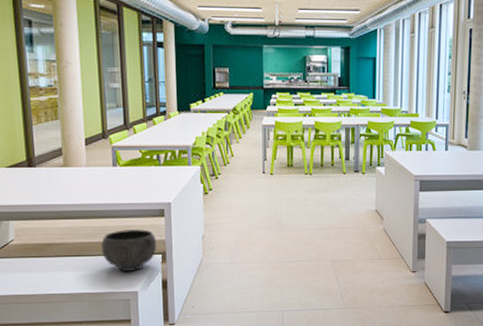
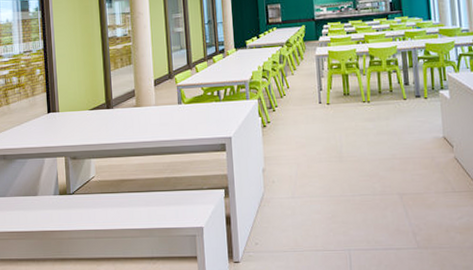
bowl: present [101,229,157,272] -> none [168,164,220,207]

